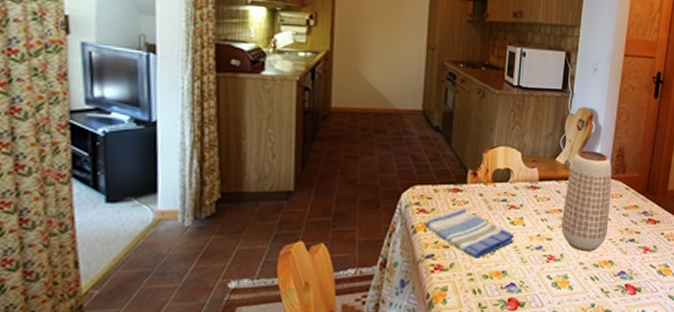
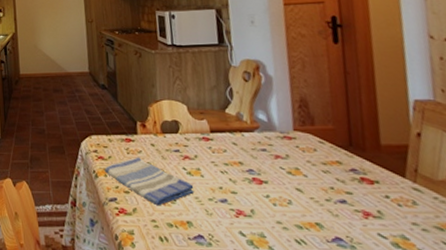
vase: present [561,150,612,252] -> none [243,101,306,210]

